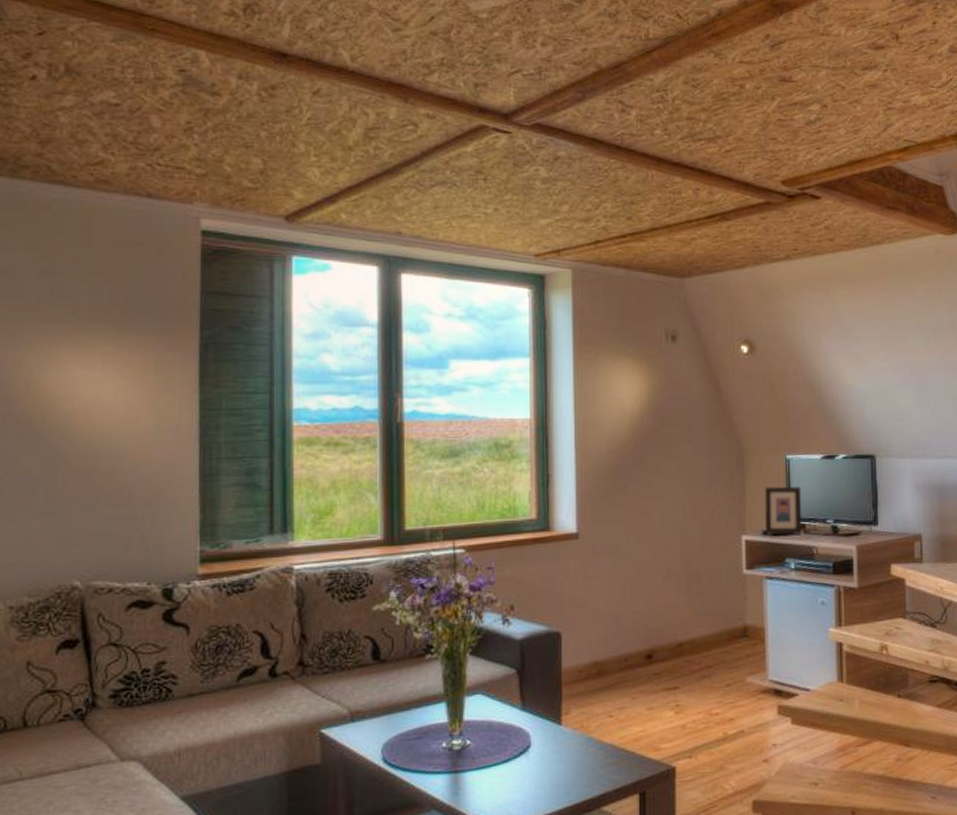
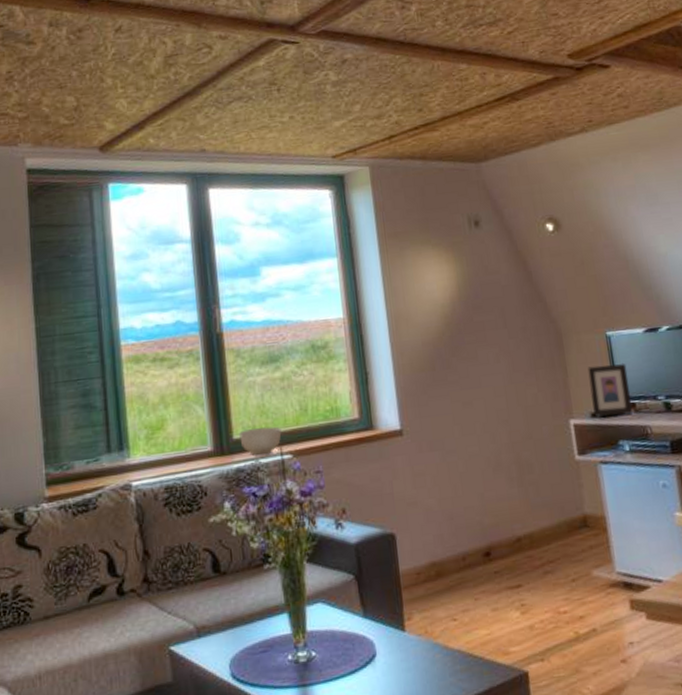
bowl: none [412,520,456,548] -> present [239,427,282,456]

